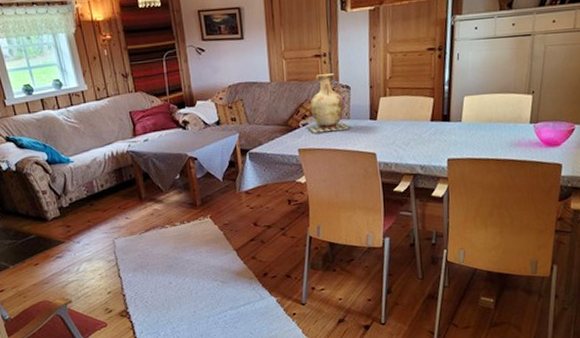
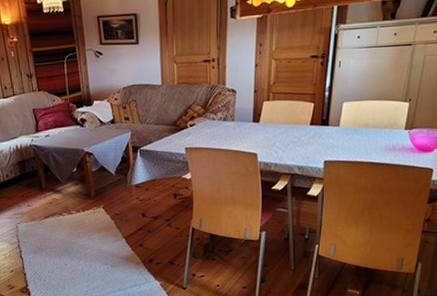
vase: present [306,73,351,133] -> none [193,78,235,133]

